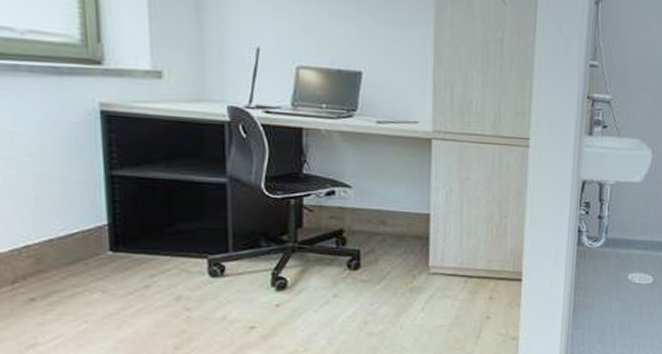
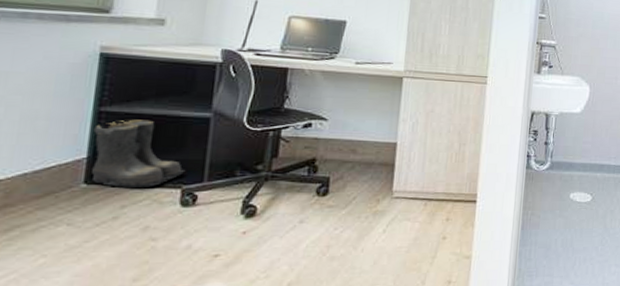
boots: none [109,184,209,256] -> present [92,119,186,187]

